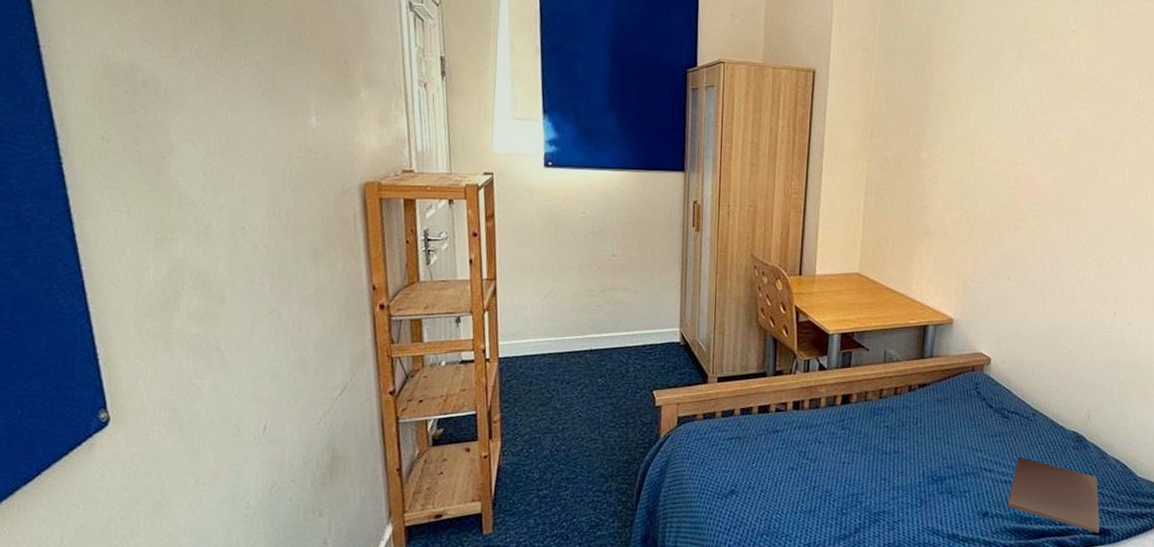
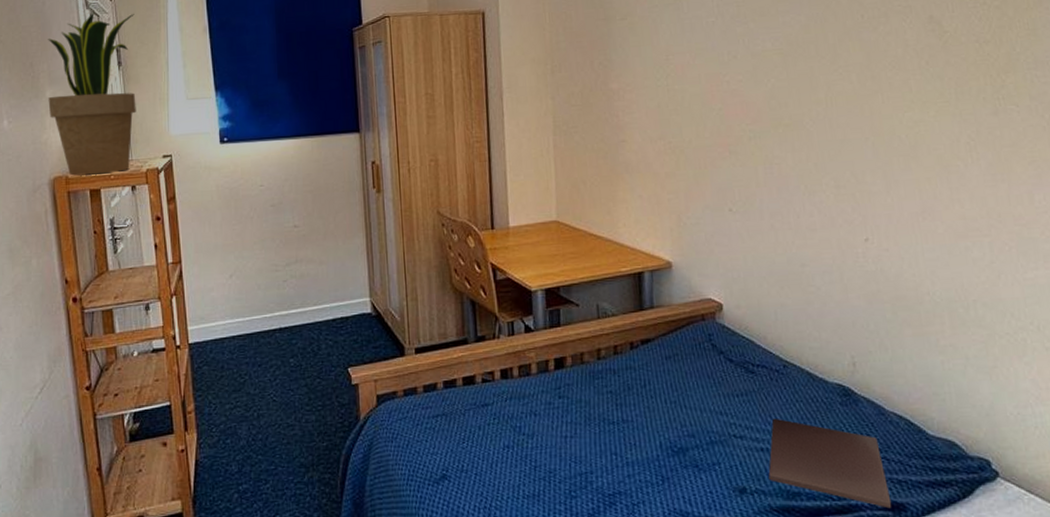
potted plant: none [362,16,462,185] -> present [48,12,136,176]

